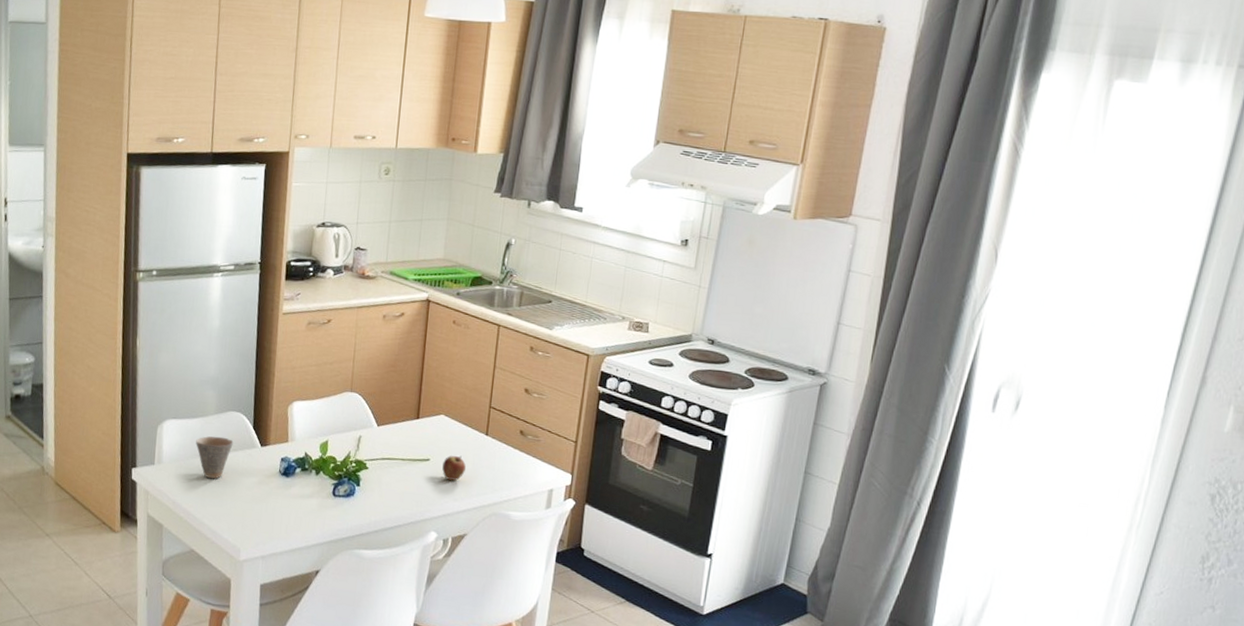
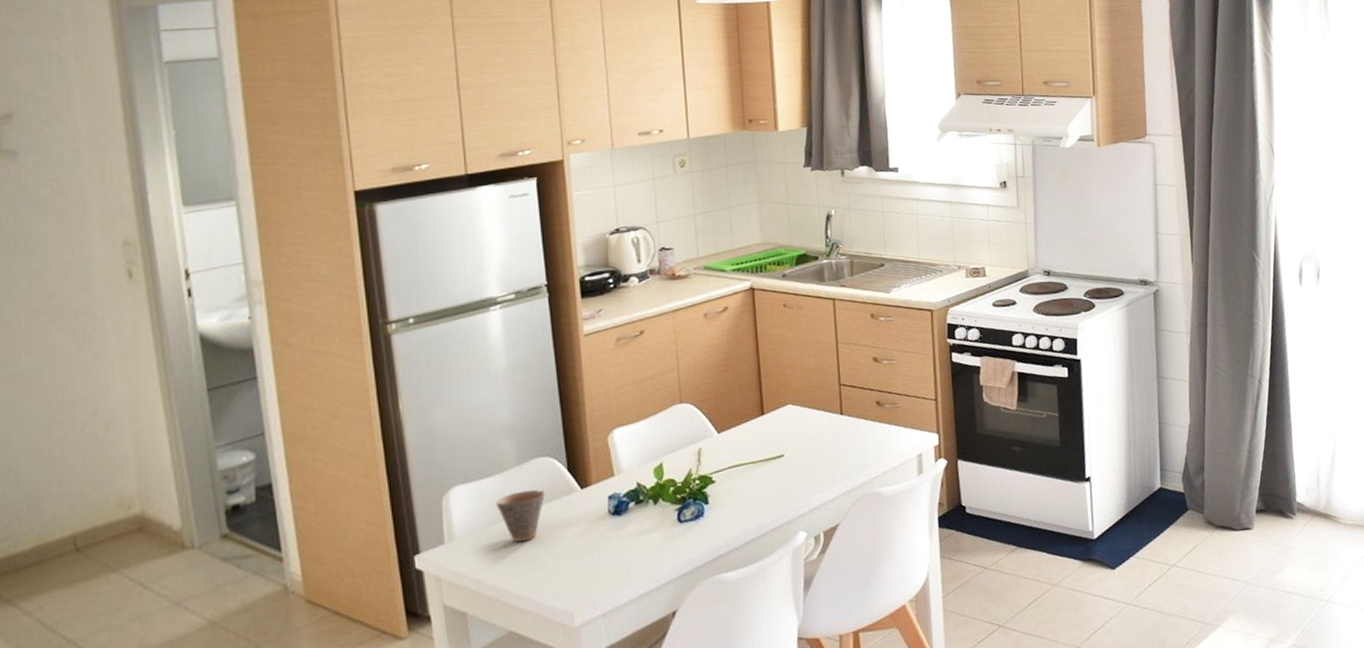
fruit: present [442,455,466,481] -> none [799,443,825,472]

